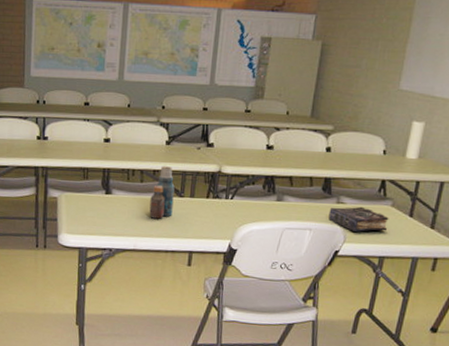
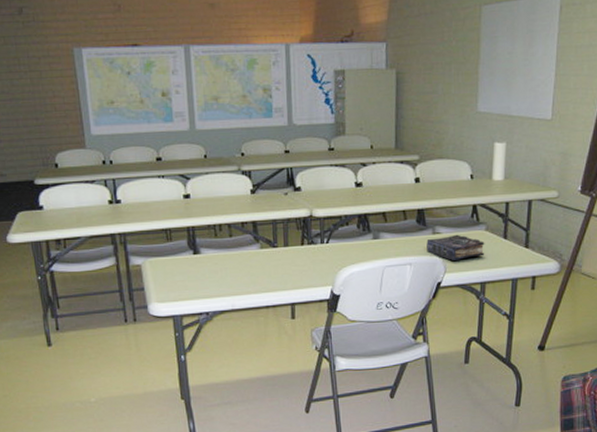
bottle: present [149,165,175,219] -> none [242,215,268,274]

